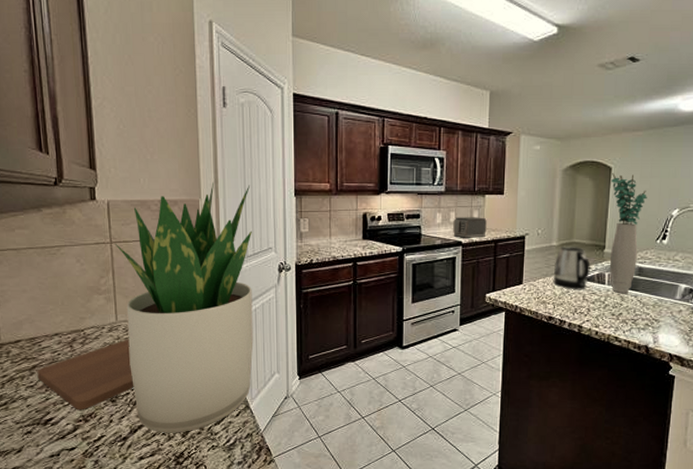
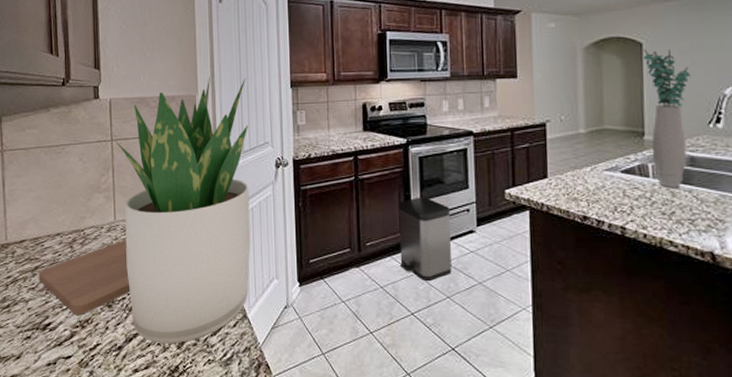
pedal bin: none [391,300,438,372] -> present [398,197,452,281]
toaster: present [453,217,487,238] -> none [462,103,501,127]
kettle: present [552,245,591,290] -> none [583,133,629,185]

